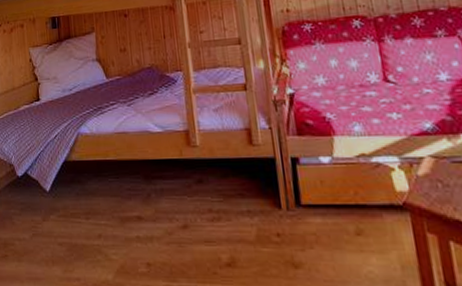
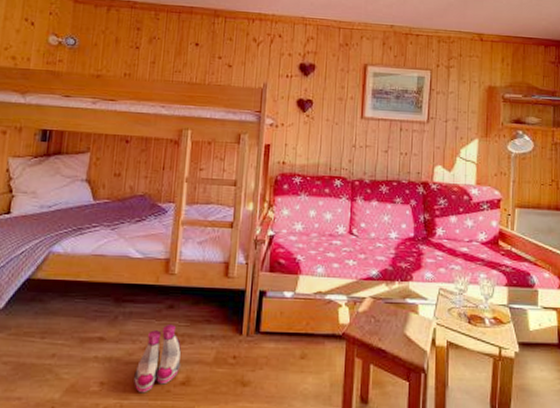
boots: none [177,199,223,275] -> present [134,323,182,393]

